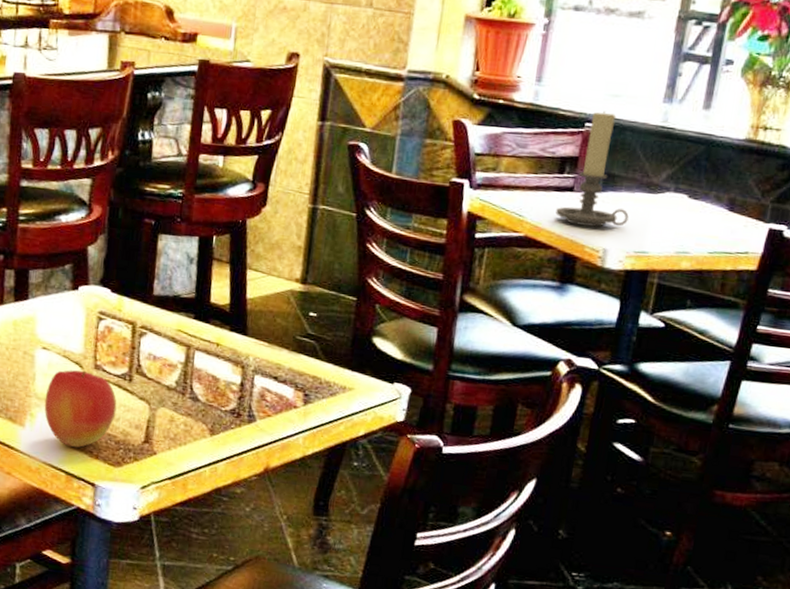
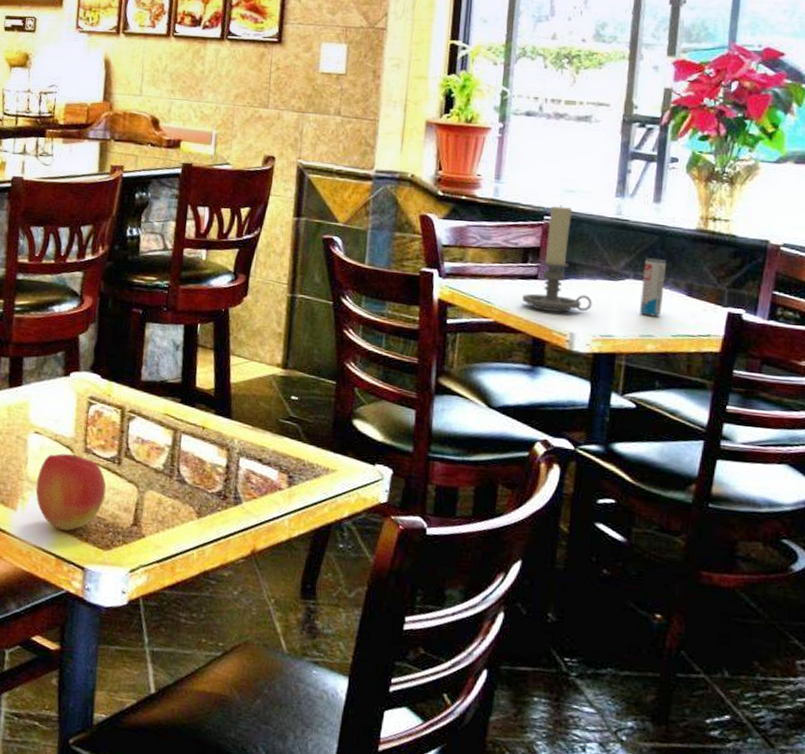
beverage can: none [677,170,710,233] -> present [640,258,666,317]

